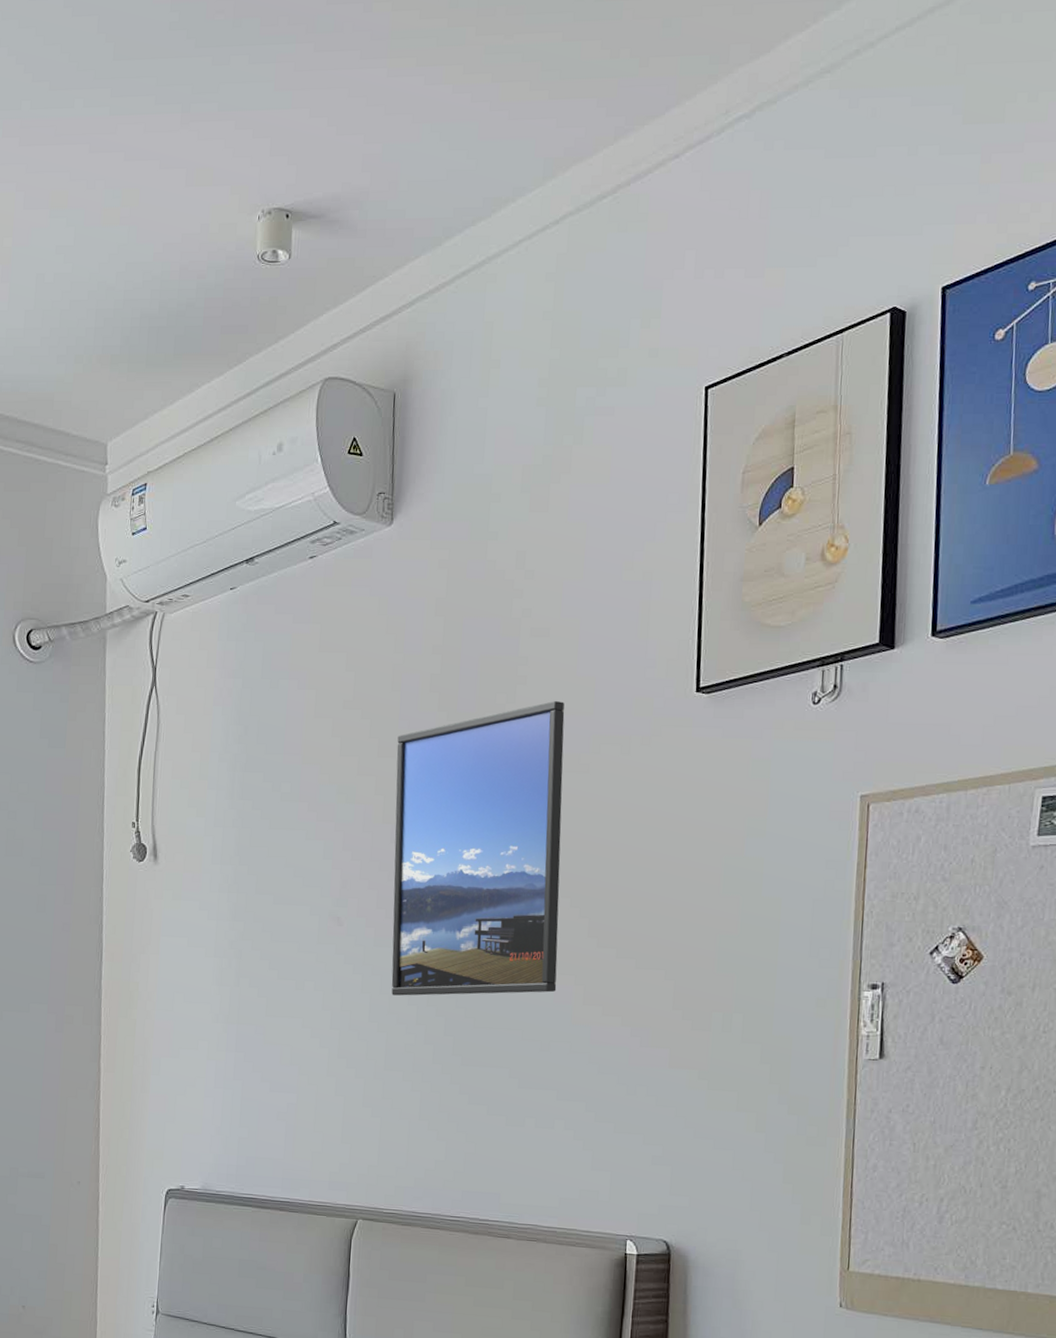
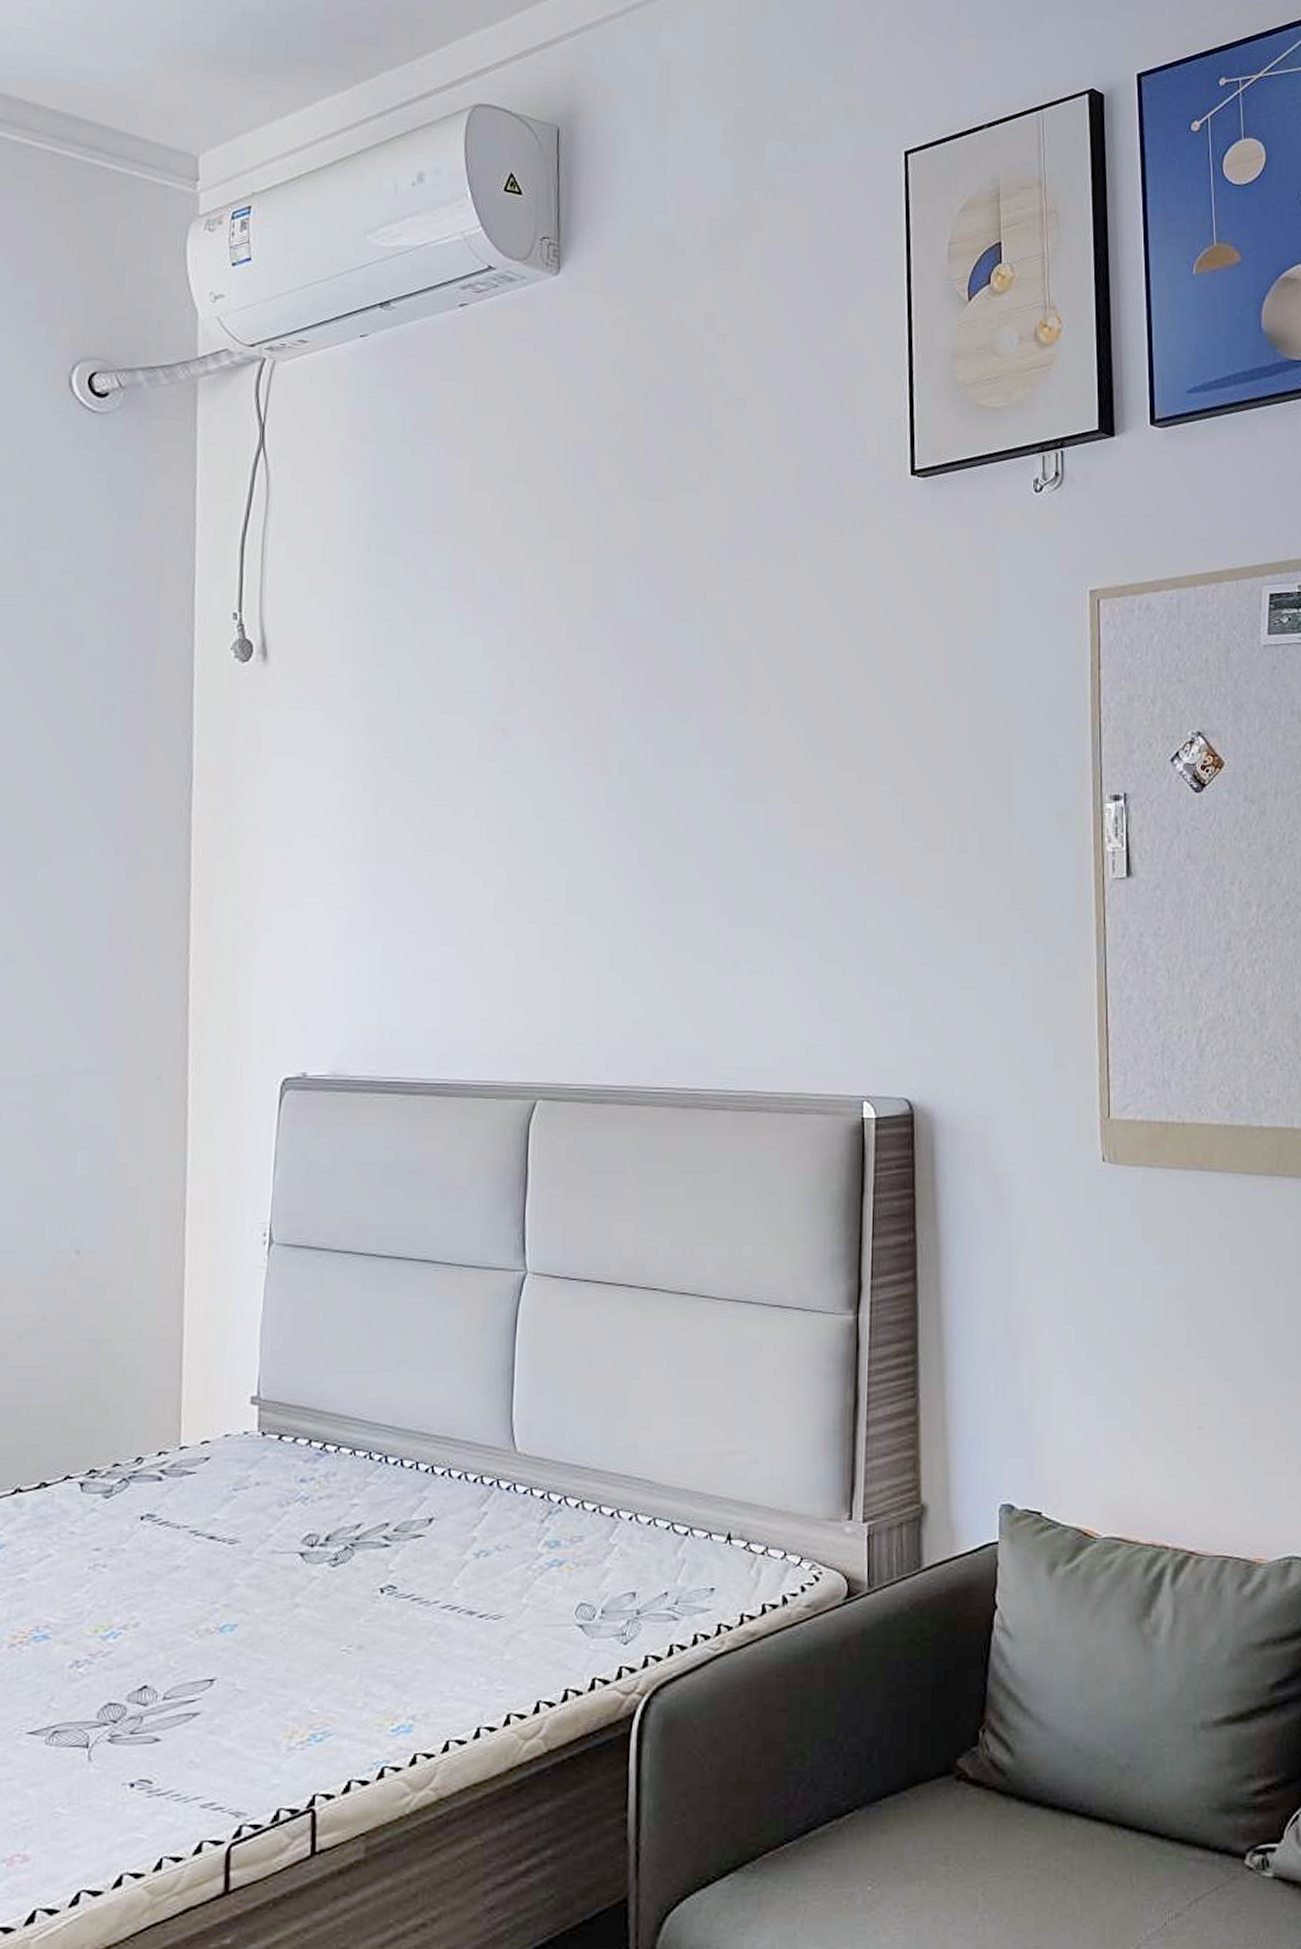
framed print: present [391,701,565,996] -> none [571,480,770,822]

